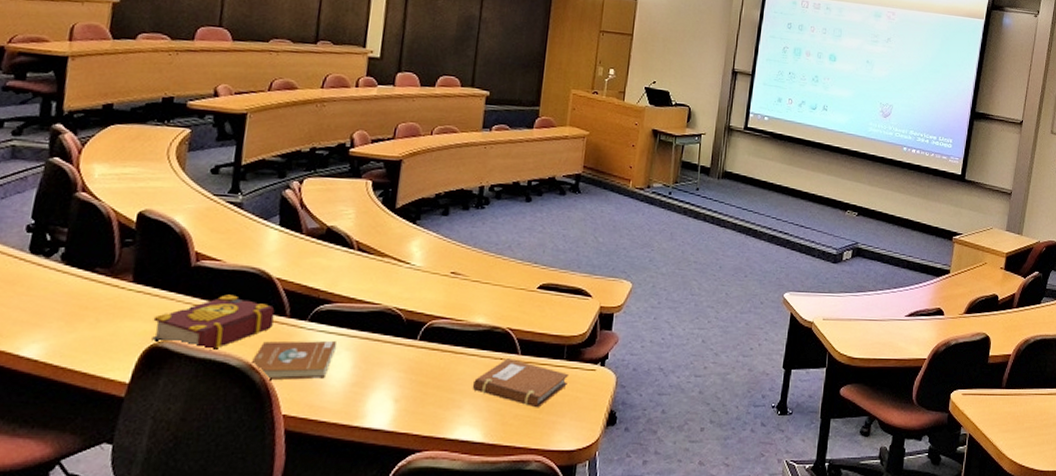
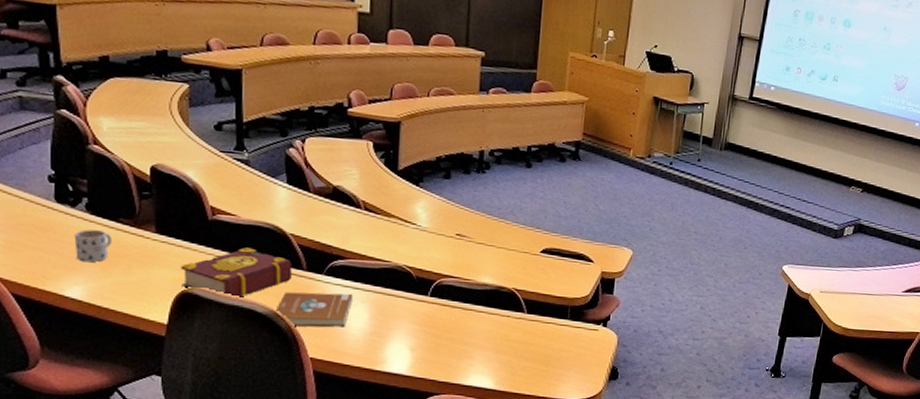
mug: none [40,281,85,317] -> present [74,229,113,263]
notebook: present [472,358,570,408] -> none [482,316,573,362]

